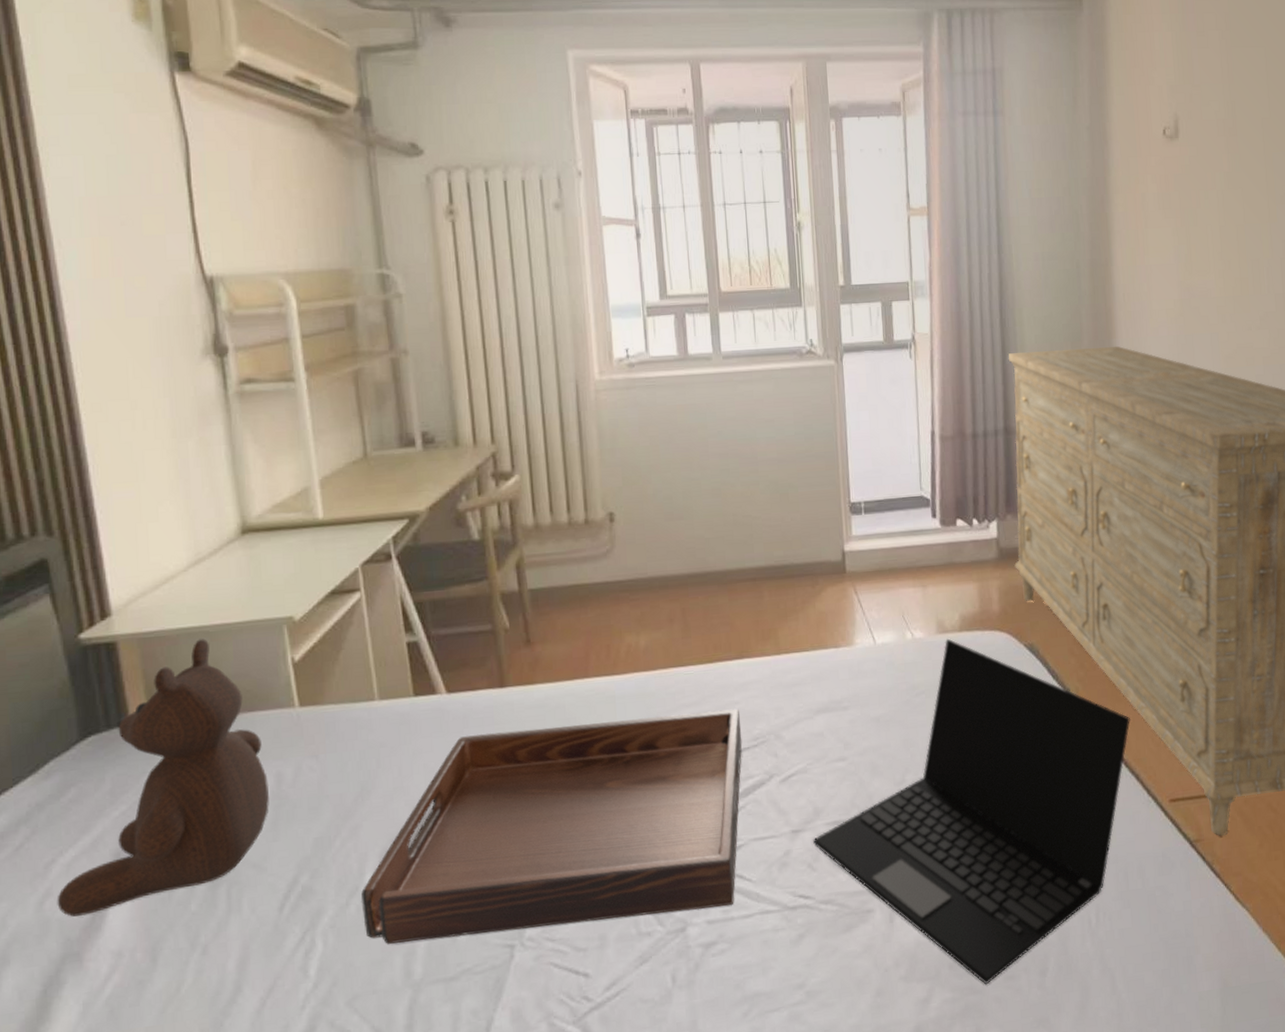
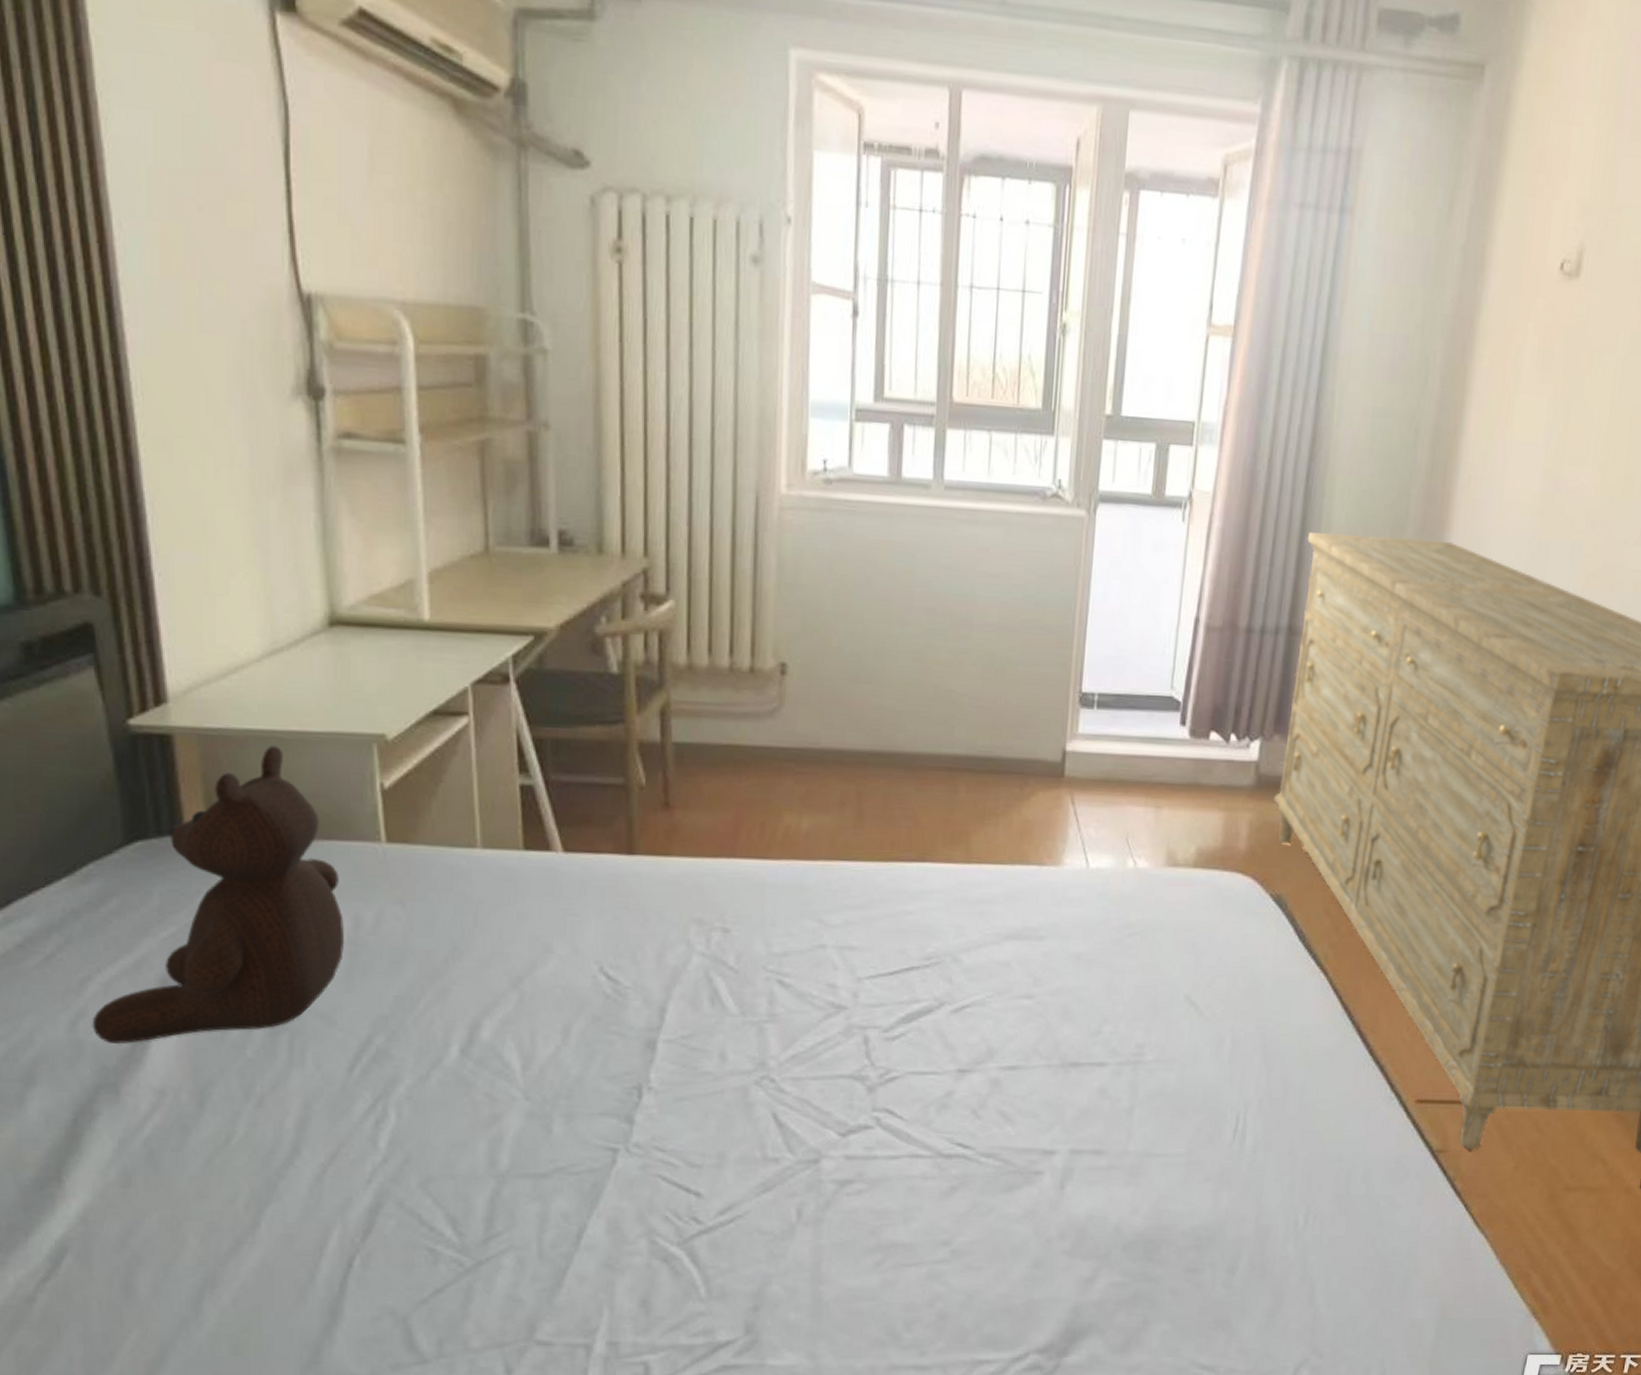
serving tray: present [361,708,742,944] -> none [445,905,913,1143]
laptop: present [813,638,1131,985] -> none [981,873,1386,1274]

